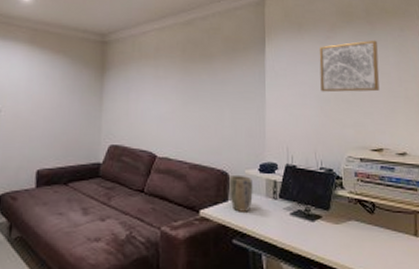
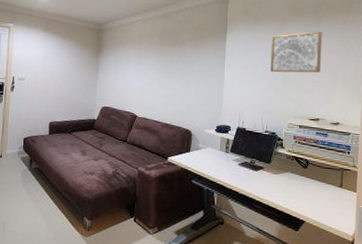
plant pot: present [229,174,253,212] -> none [191,132,210,161]

